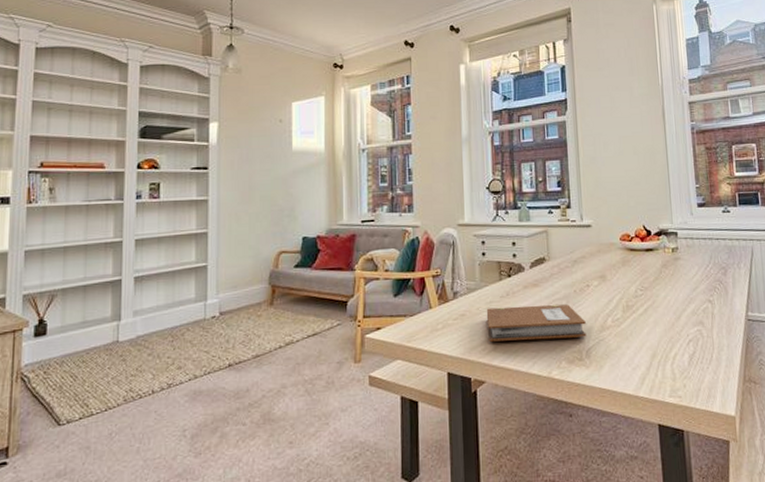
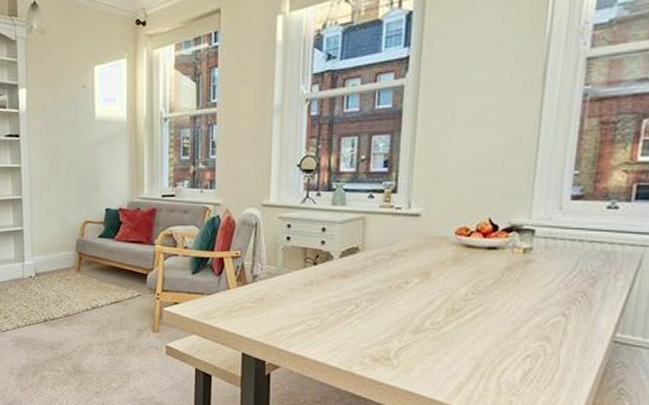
notebook: present [486,304,587,342] -> none [286,295,399,336]

